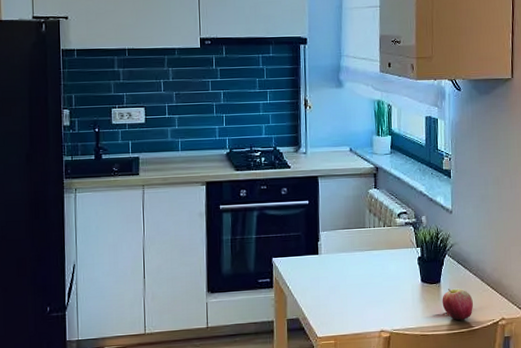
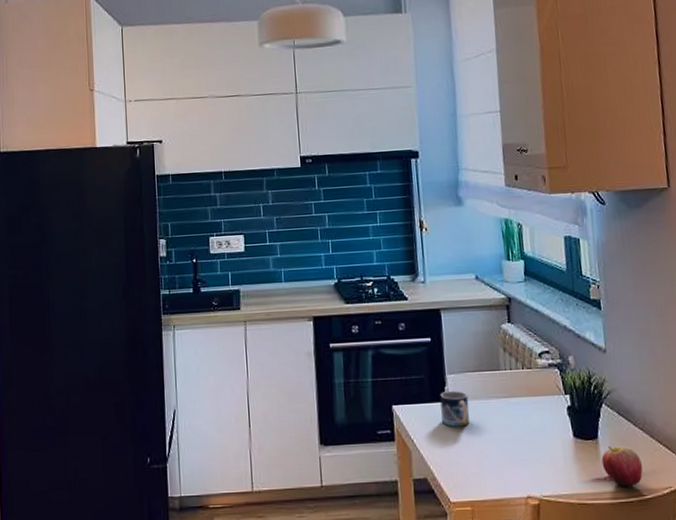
mug: none [313,245,338,275] -> present [440,391,469,427]

